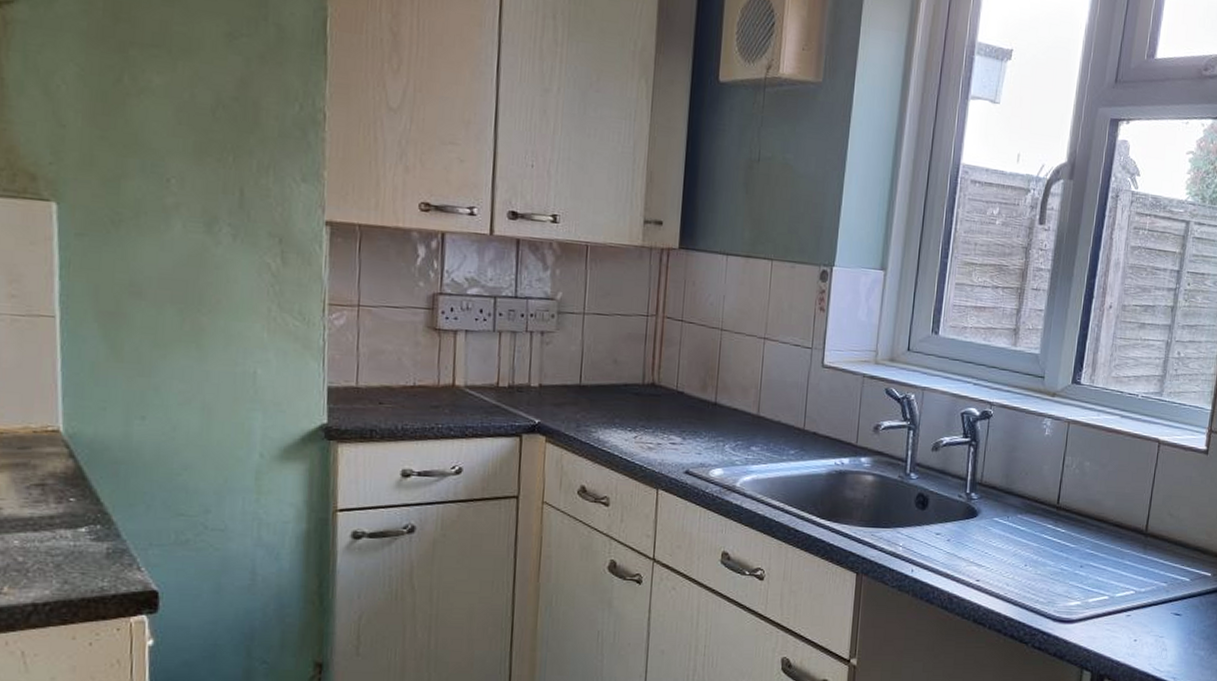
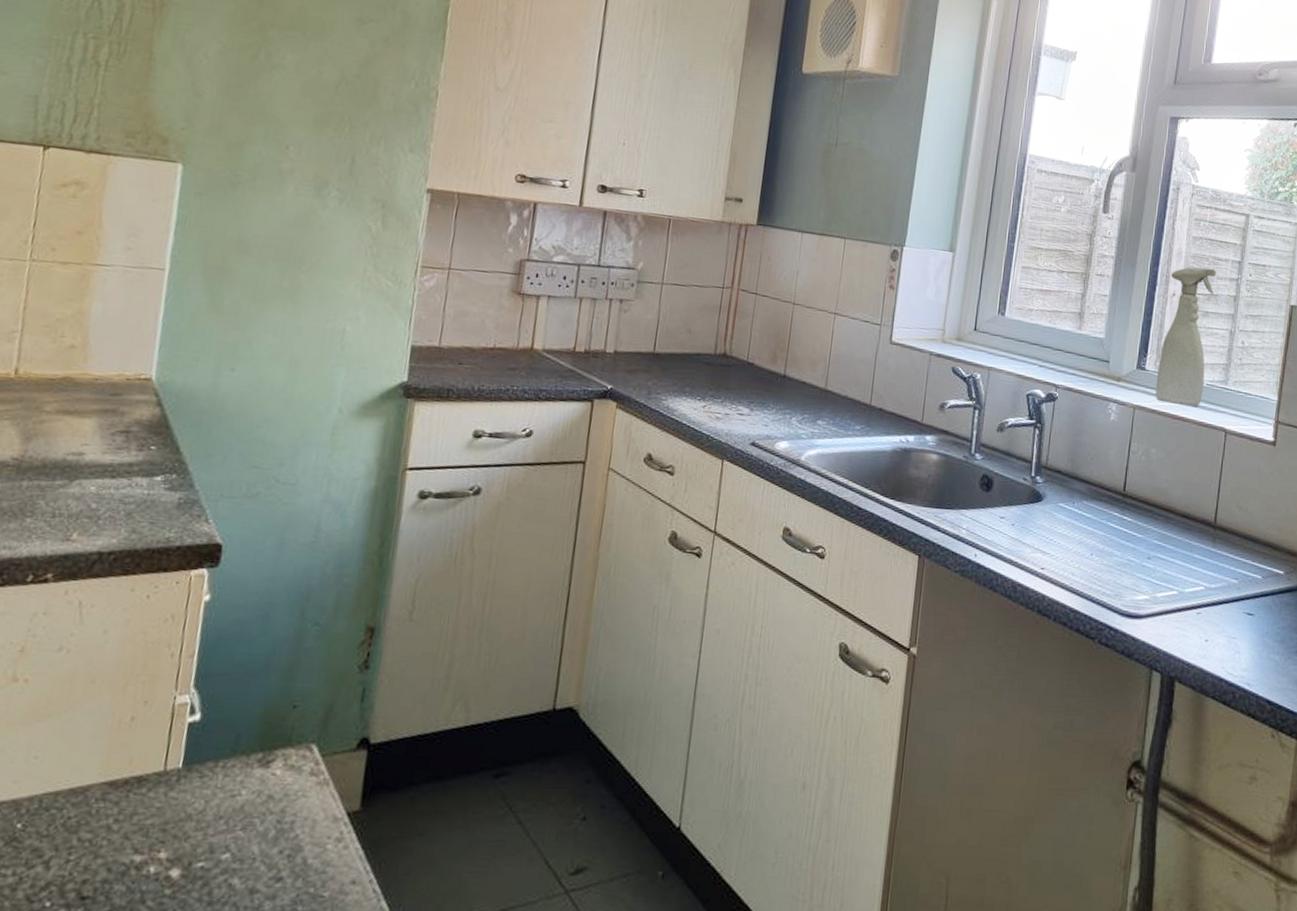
spray bottle: none [1089,277,1155,420] -> present [1155,266,1217,407]

